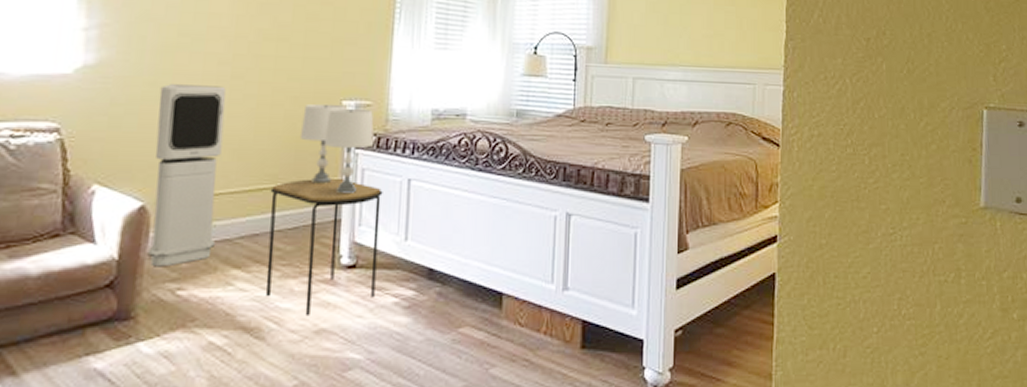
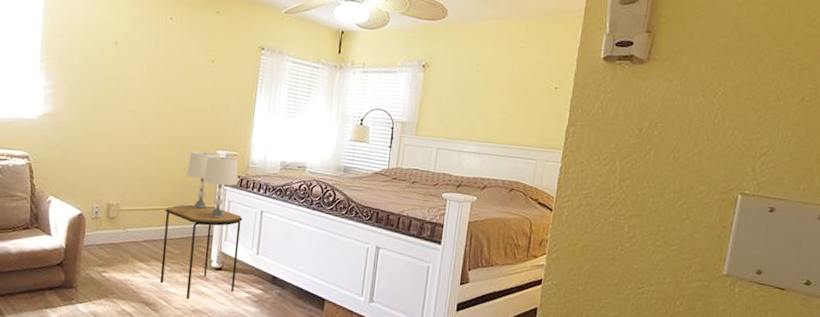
air purifier: present [147,84,226,267] -> none [84,130,137,256]

